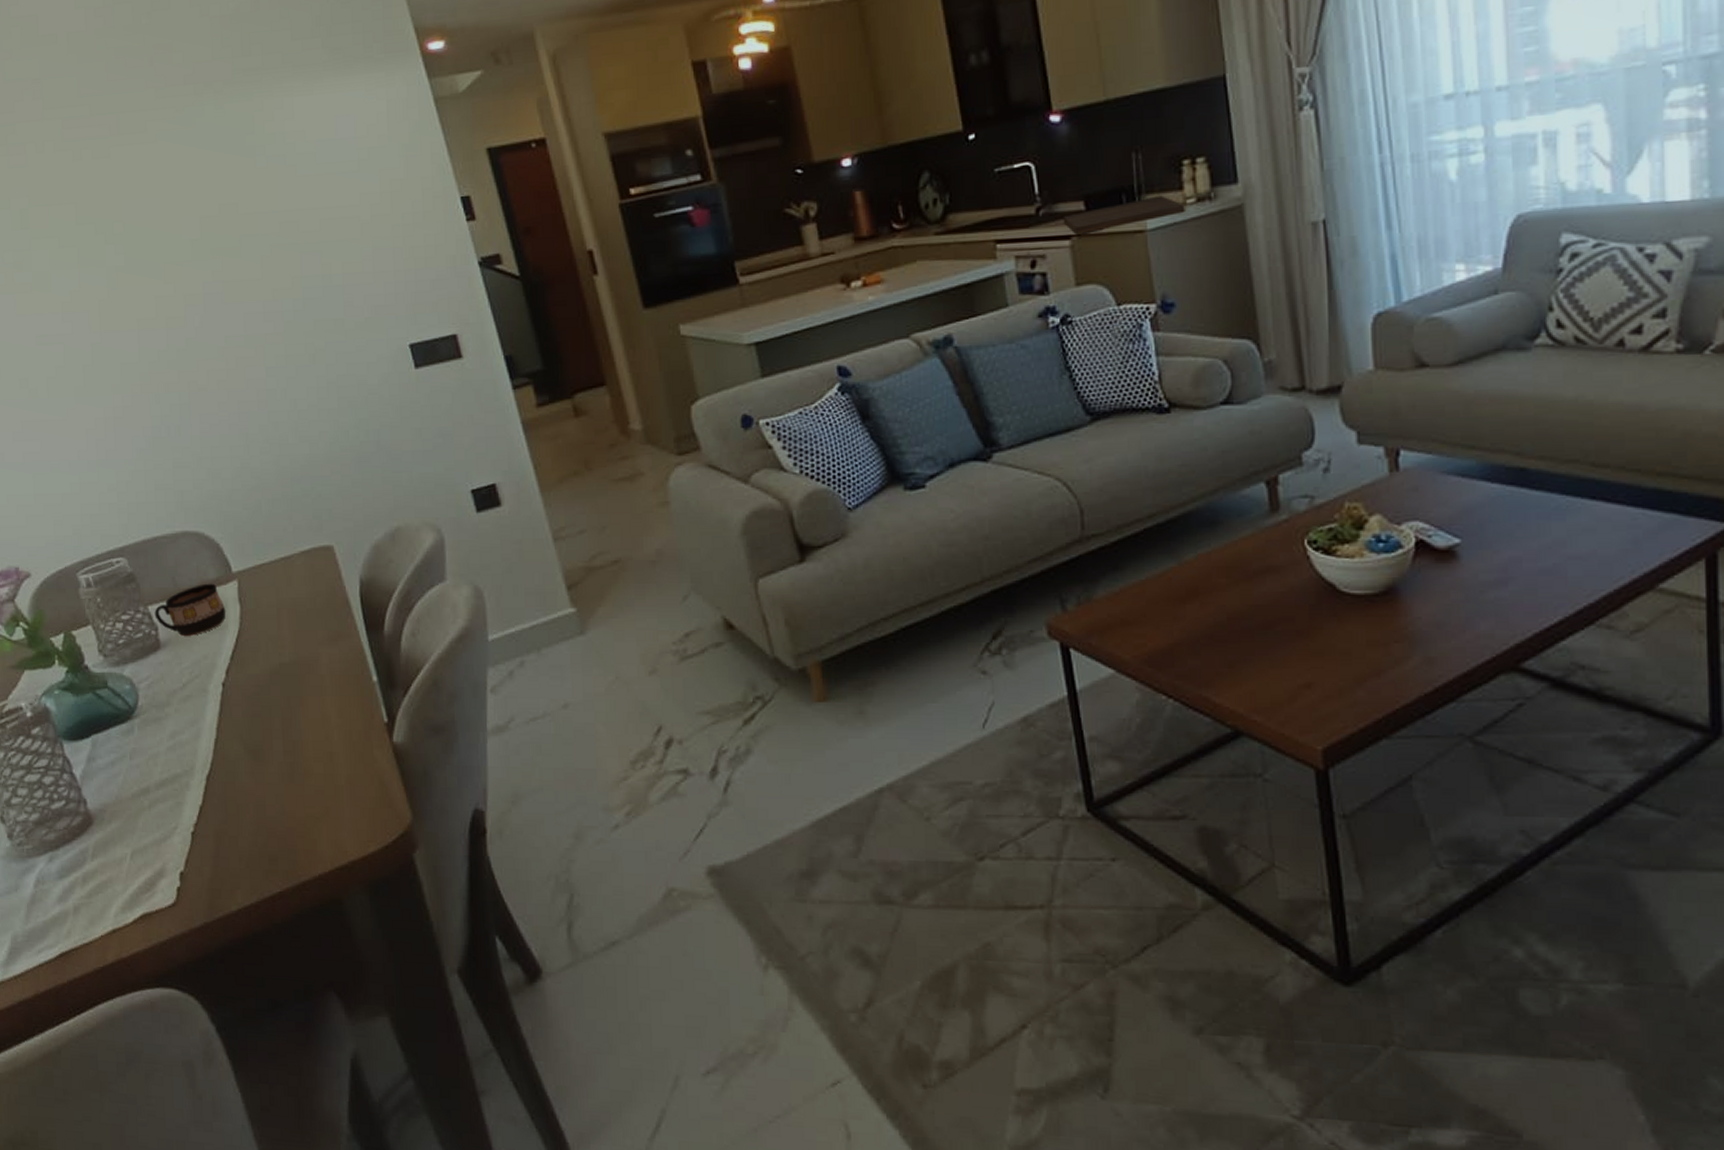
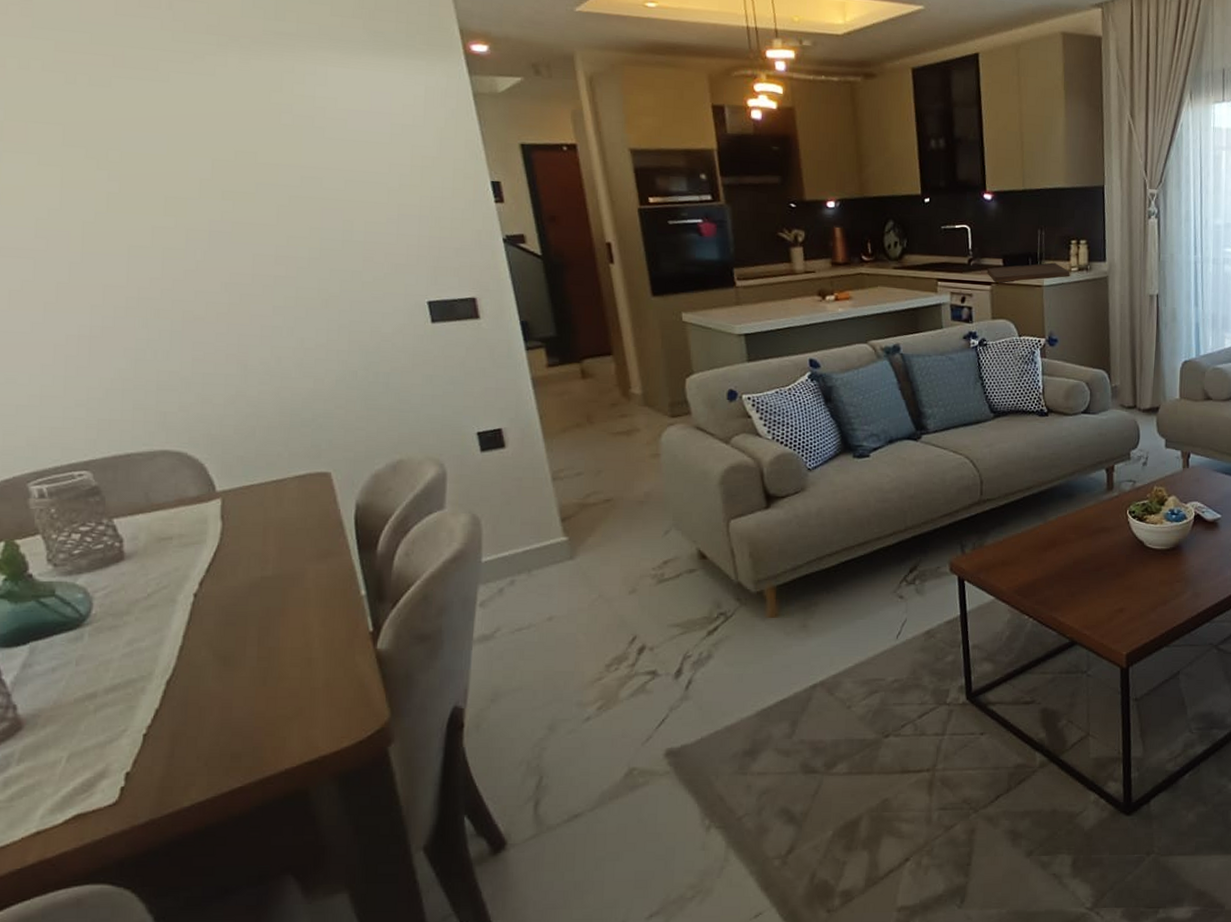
cup: present [154,583,226,636] -> none [120,500,206,549]

